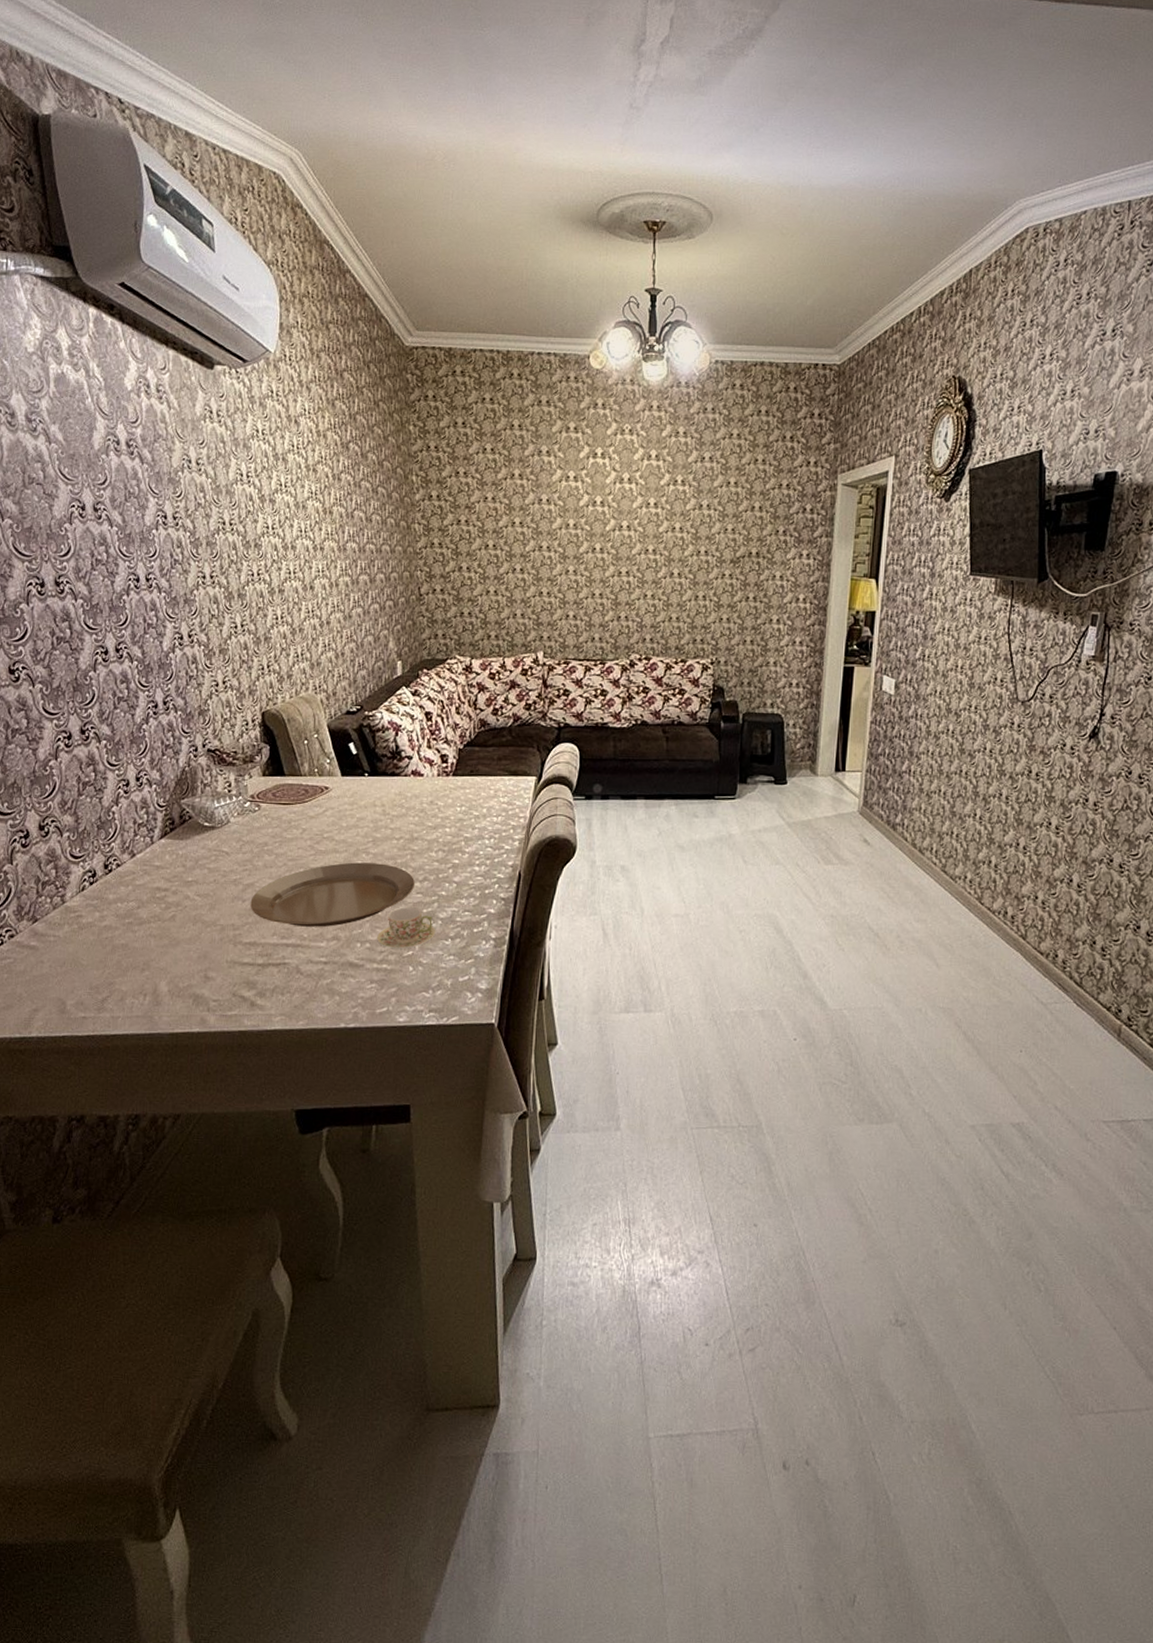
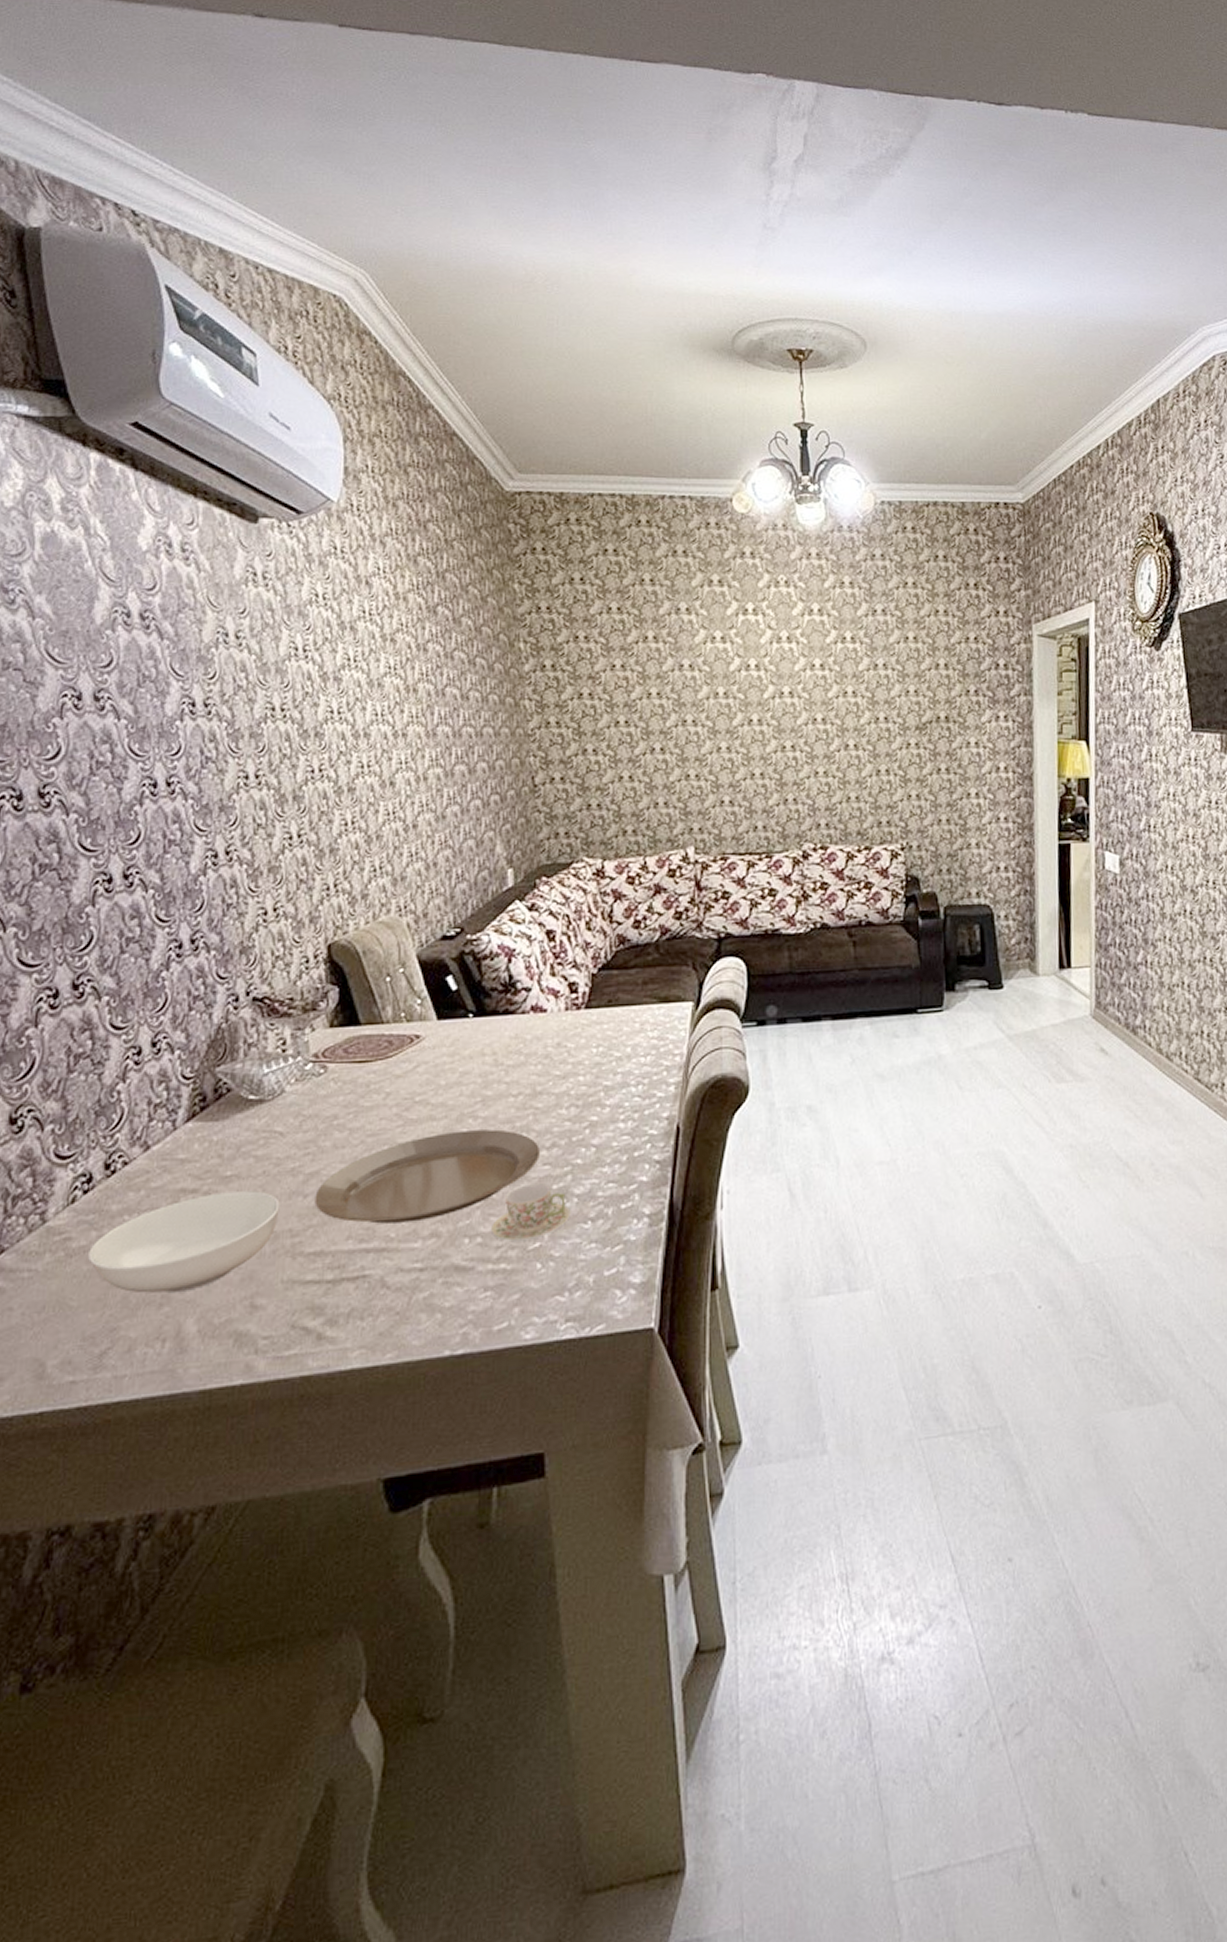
bowl: none [93,892,226,962] -> present [87,1191,280,1294]

